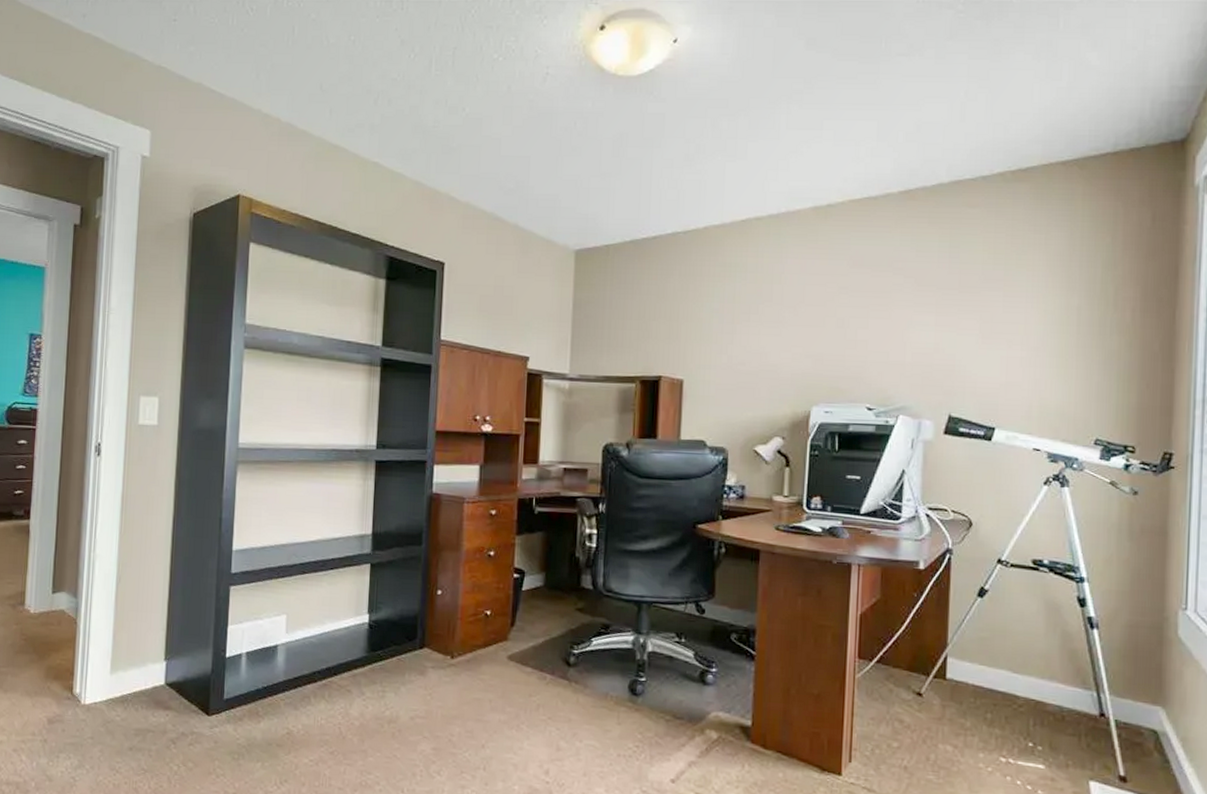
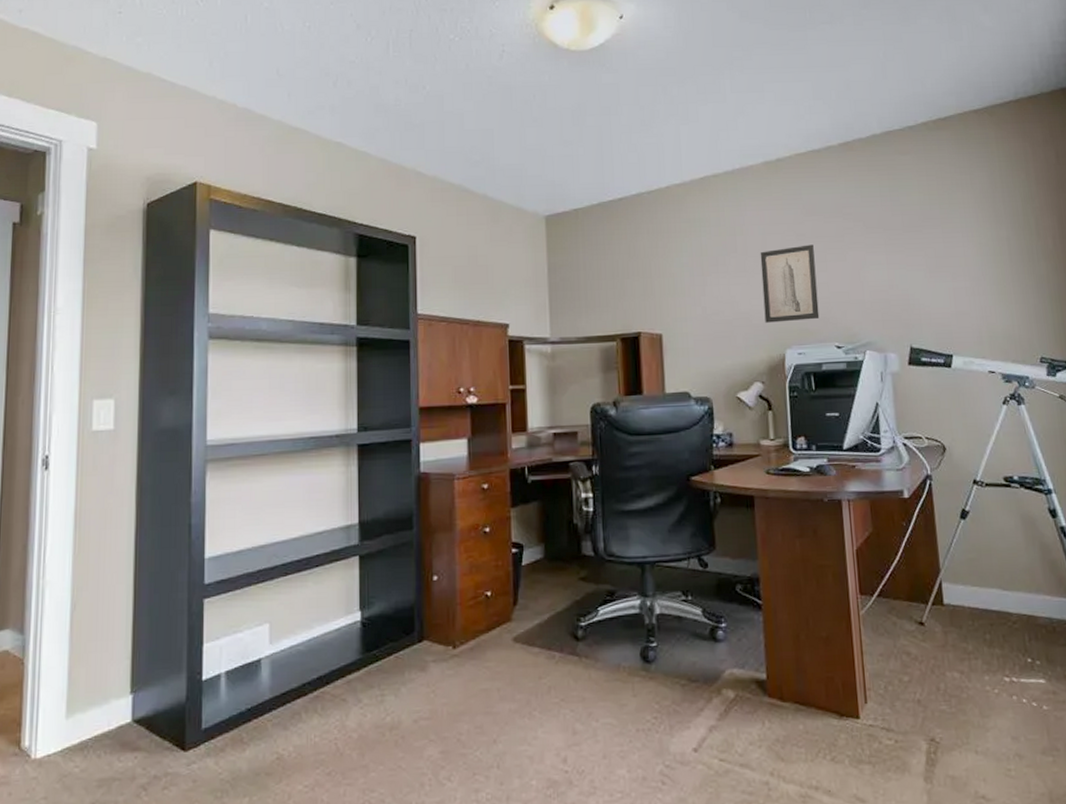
wall art: none [793,299,856,378] -> present [760,244,820,323]

